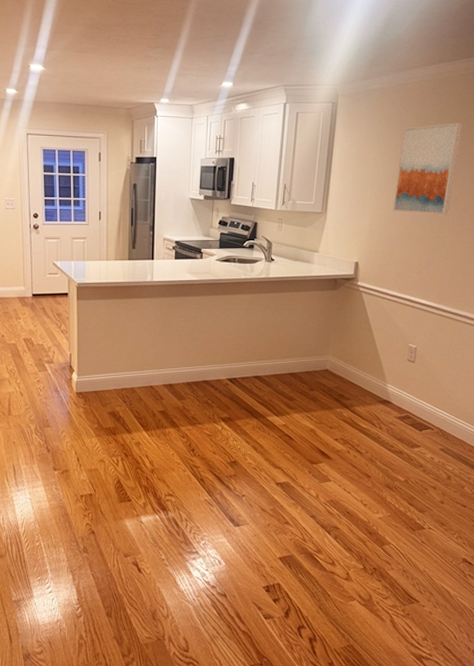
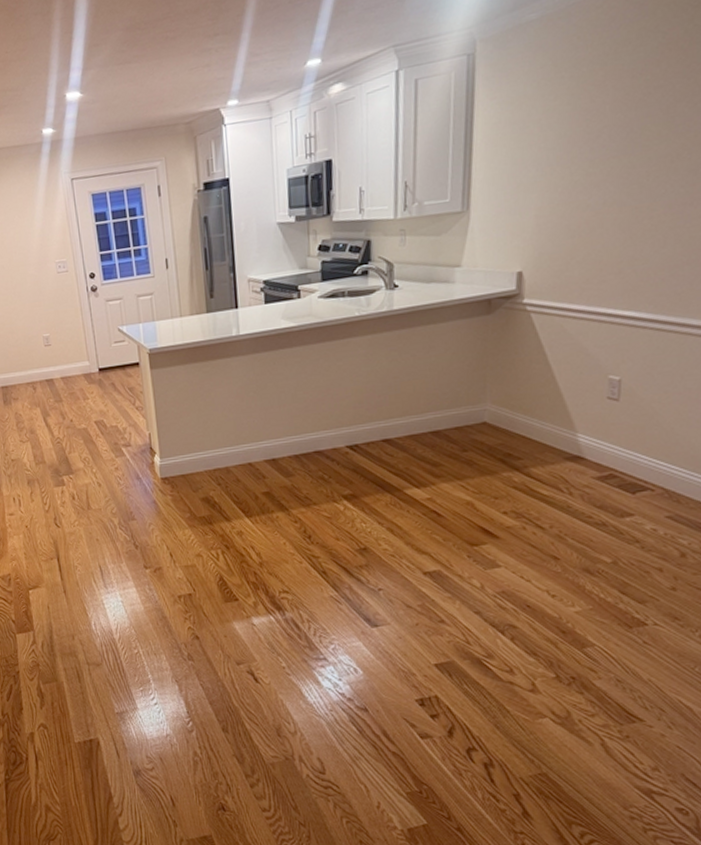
wall art: present [392,123,463,215] -> none [571,39,683,192]

